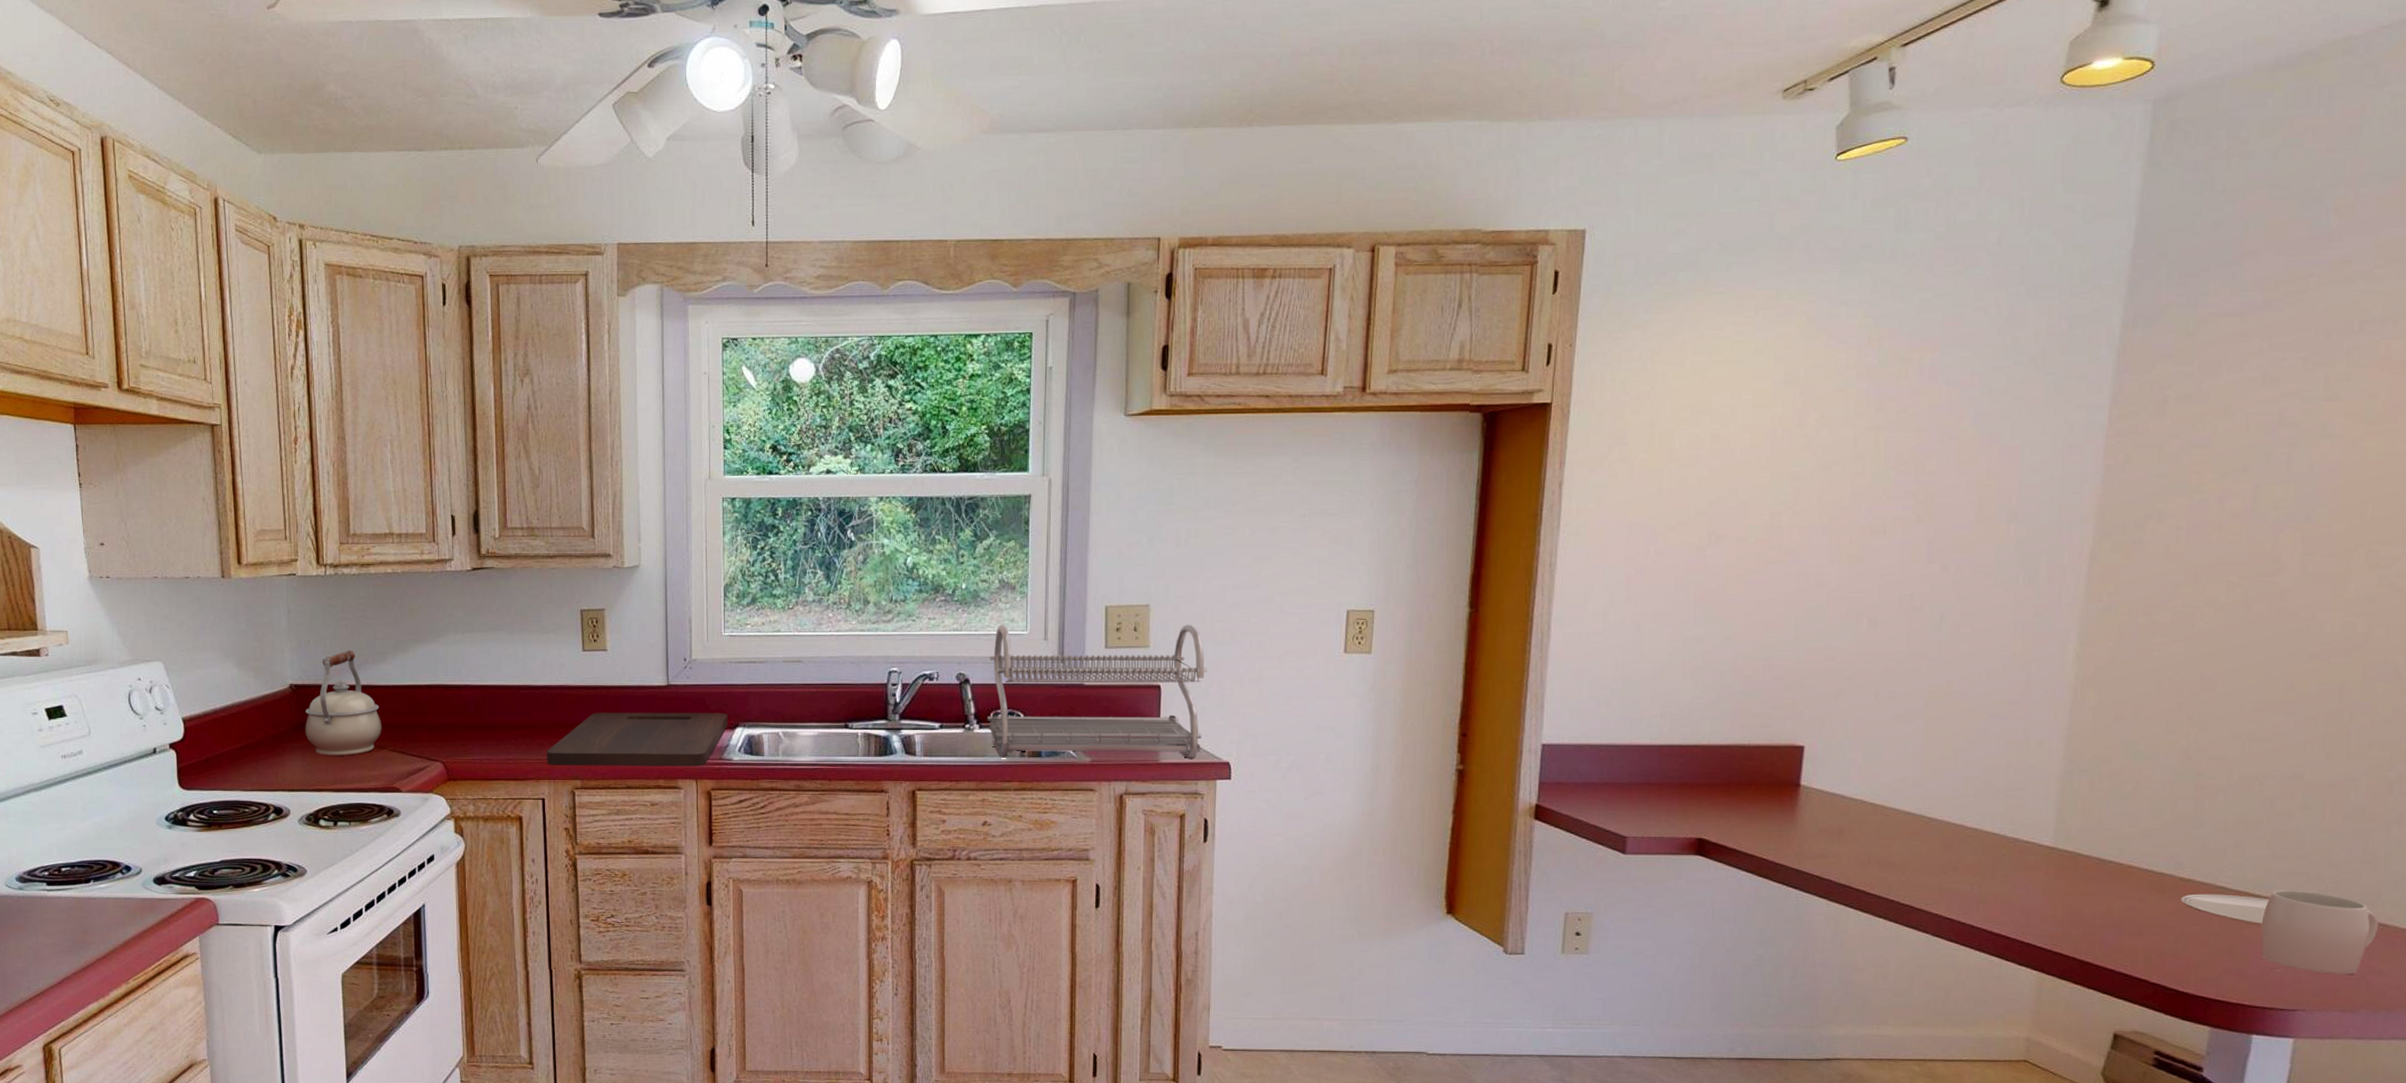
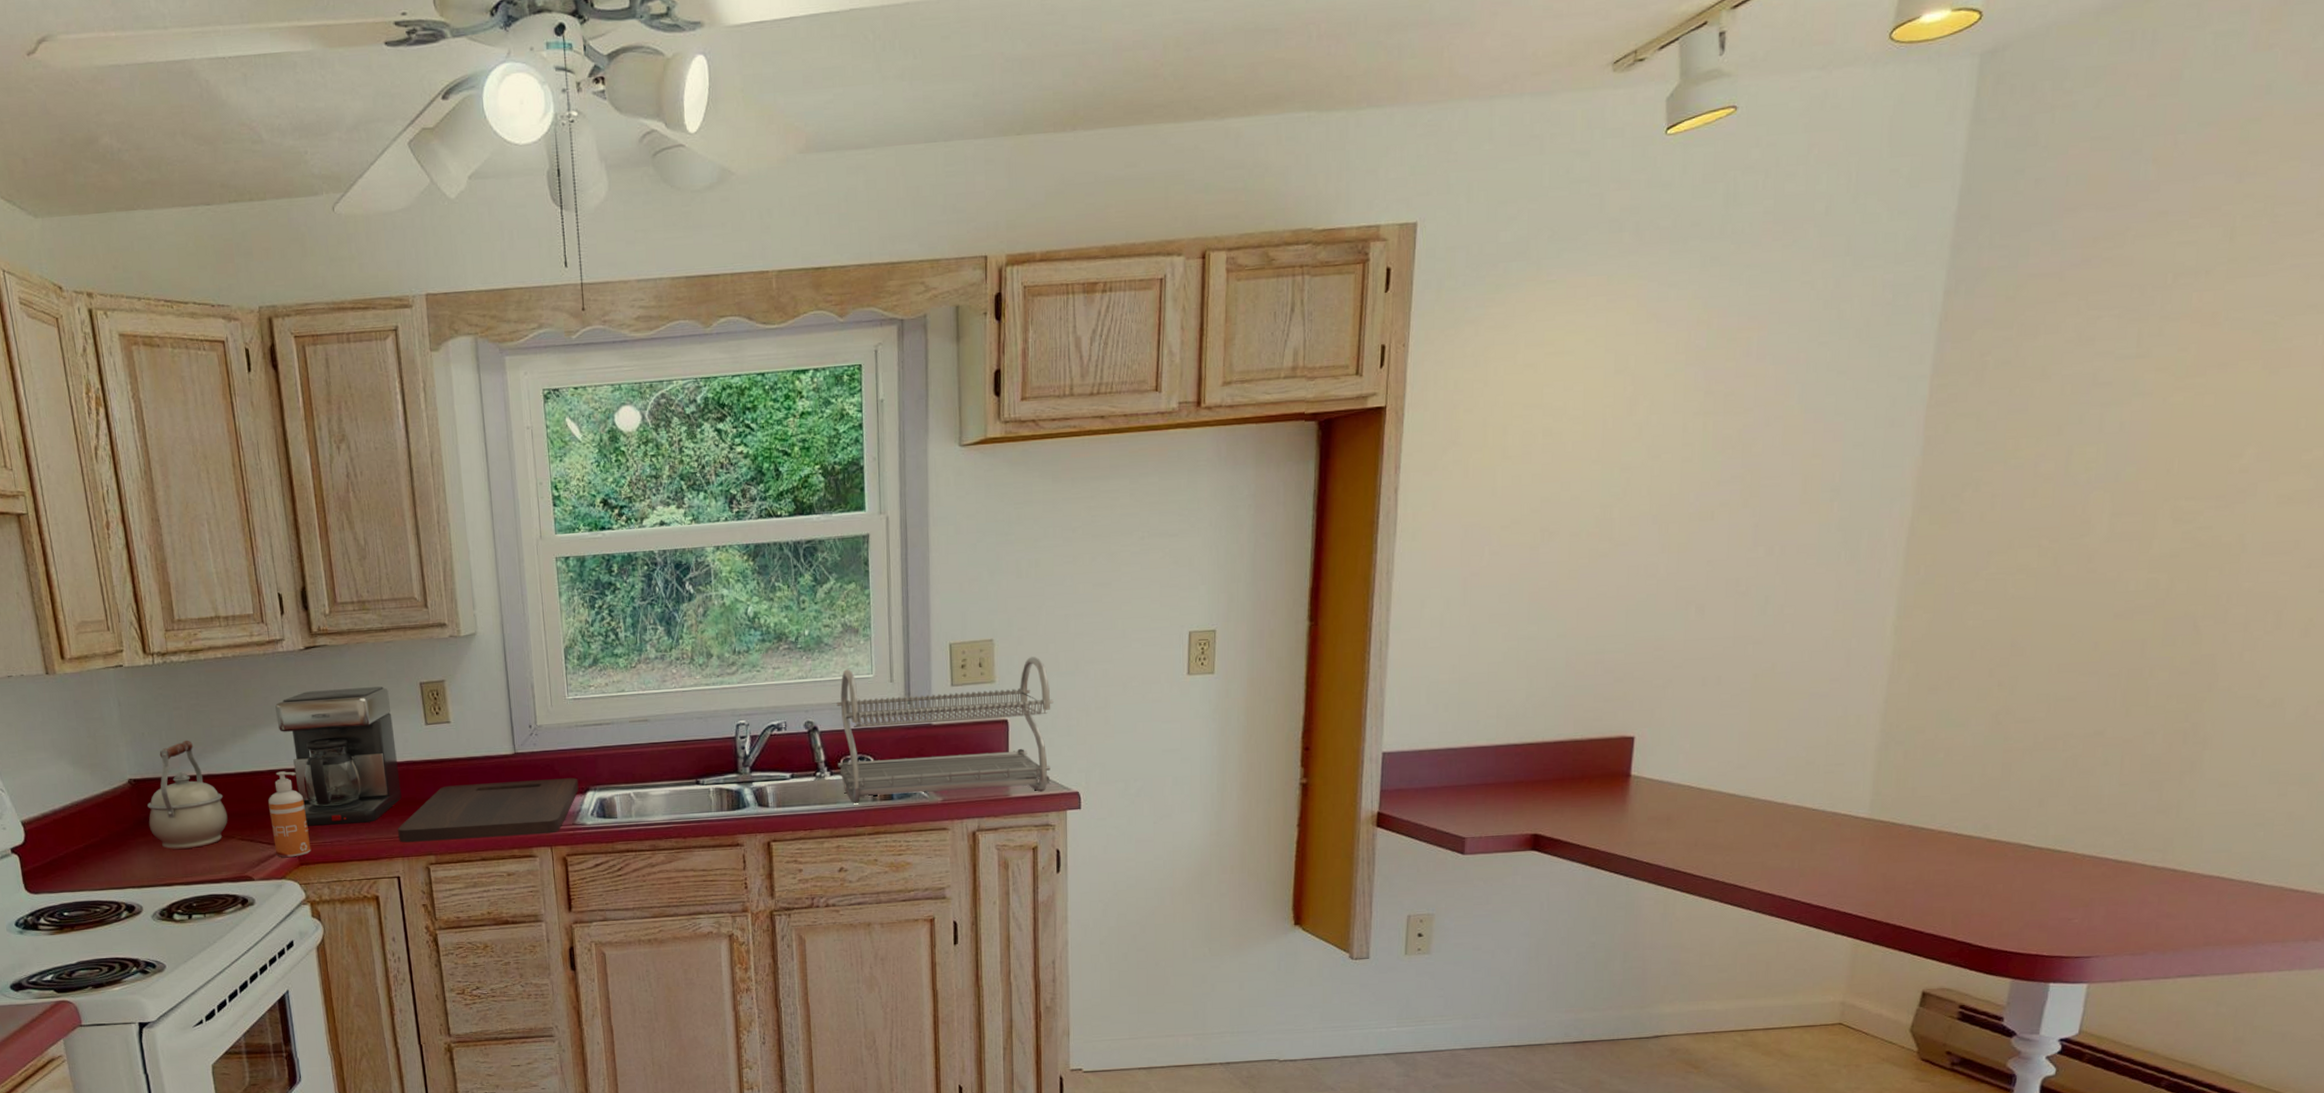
soap dispenser: none [423,687,460,772] -> present [268,771,312,858]
coffee maker: none [438,611,553,743] -> present [275,686,402,826]
plate: present [2181,893,2269,927] -> none [1987,852,2069,881]
mug: present [2260,890,2379,975] -> none [2059,843,2170,921]

